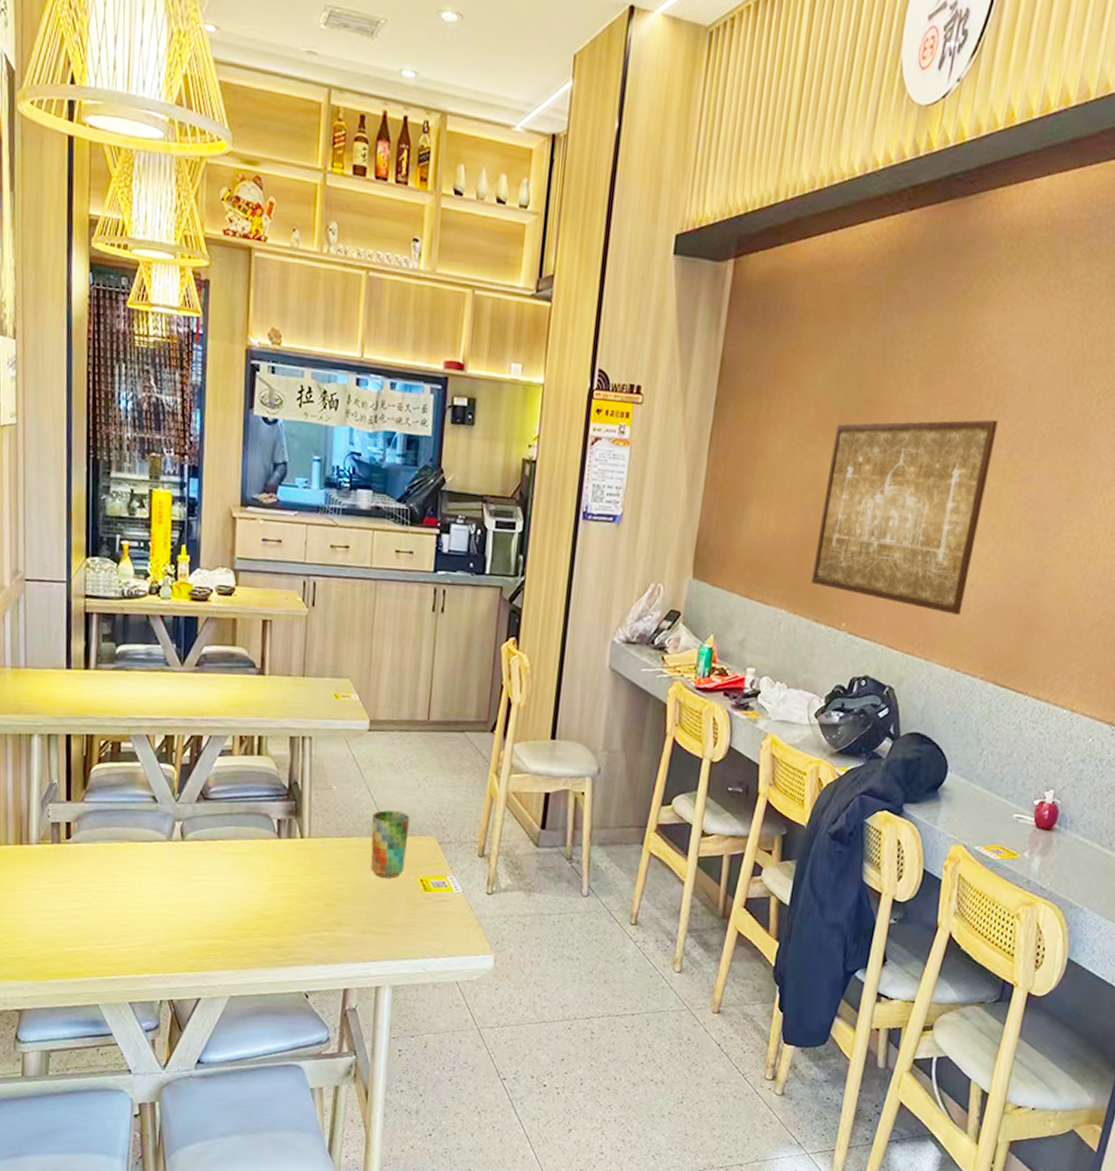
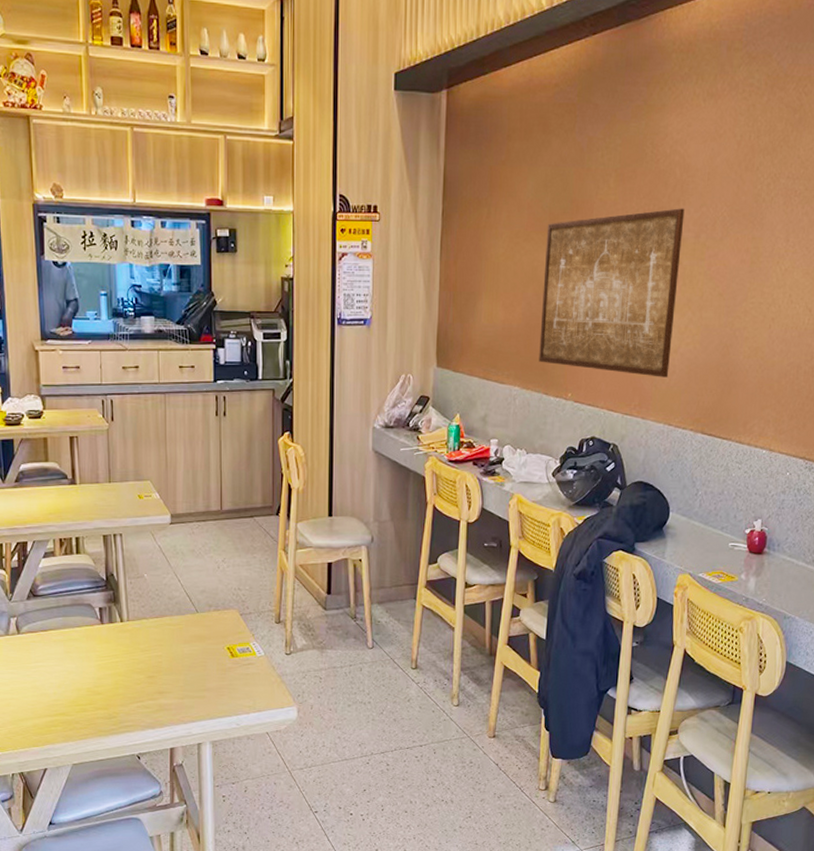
cup: present [371,810,410,879] -> none [181,591,214,649]

